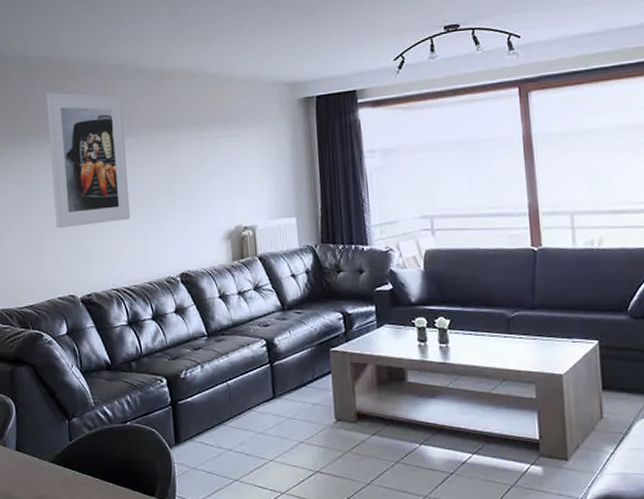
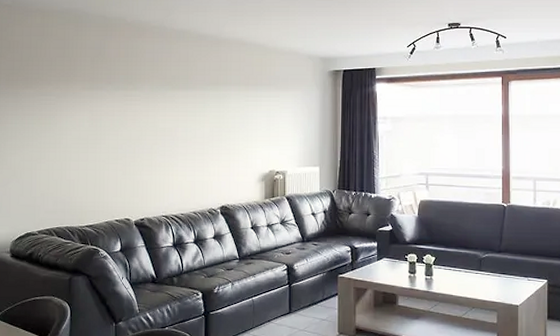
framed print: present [46,92,131,229] -> none [118,48,183,162]

